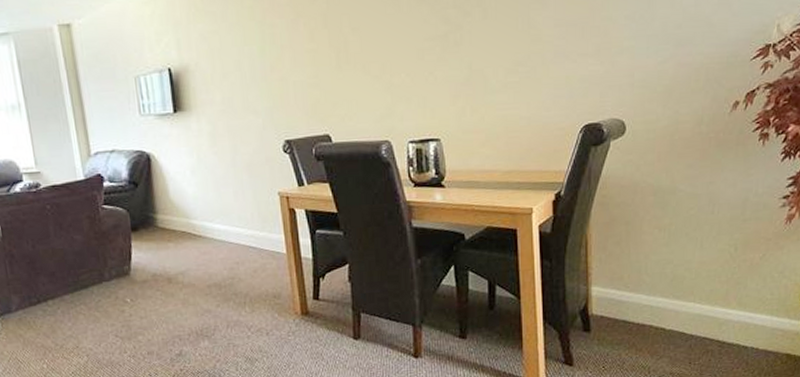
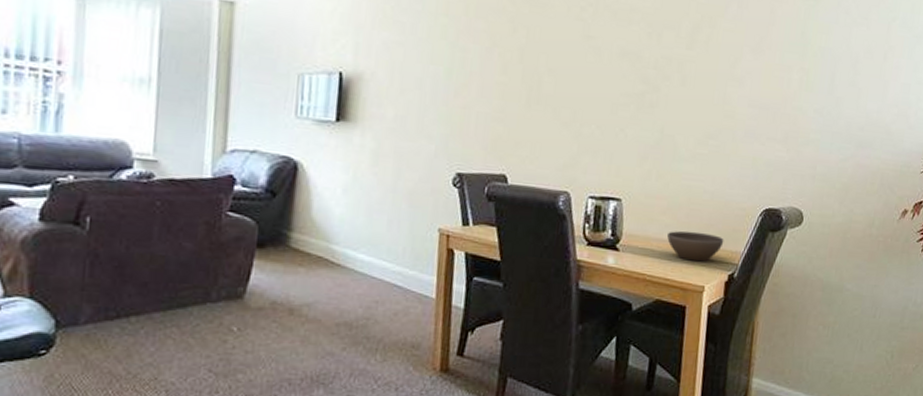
bowl: none [490,157,547,187] -> present [667,230,724,262]

